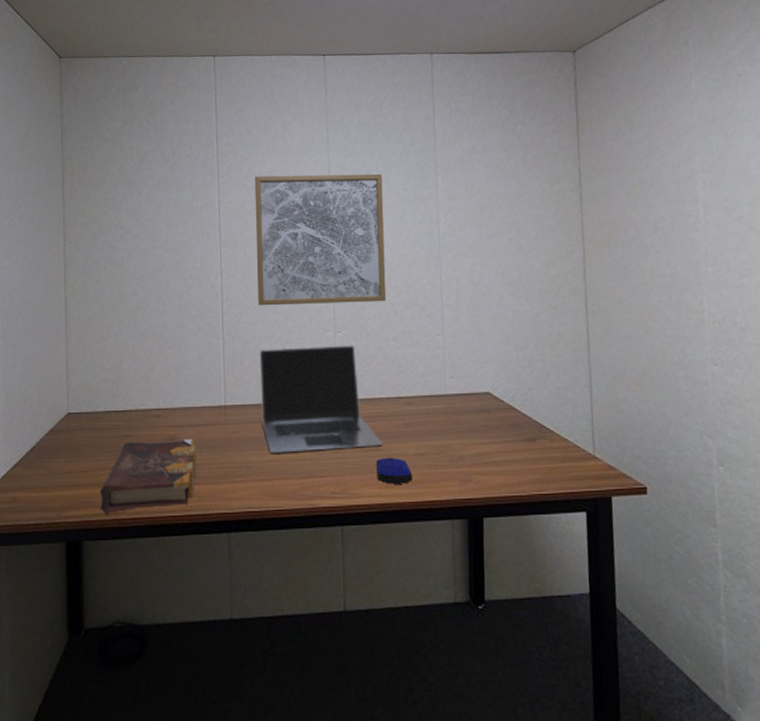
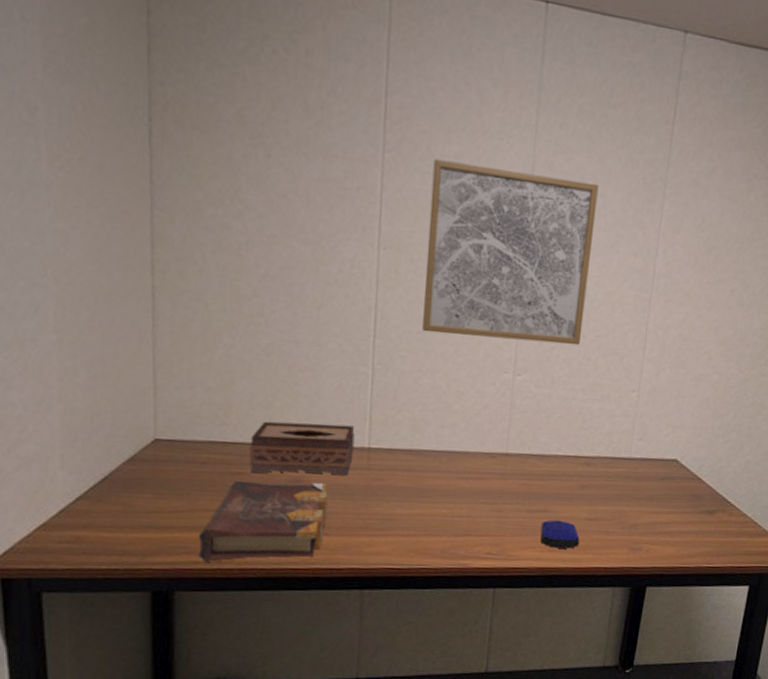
tissue box: none [135,388,214,435] -> present [249,421,355,476]
laptop: present [259,345,383,453] -> none [413,385,553,508]

